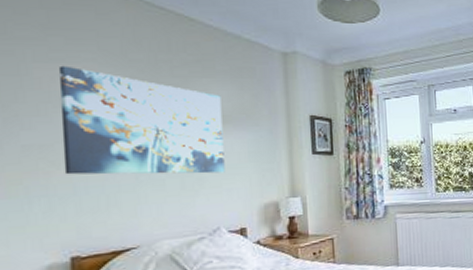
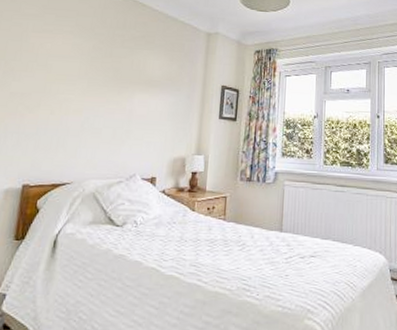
wall art: present [58,65,225,175] -> none [33,35,155,128]

